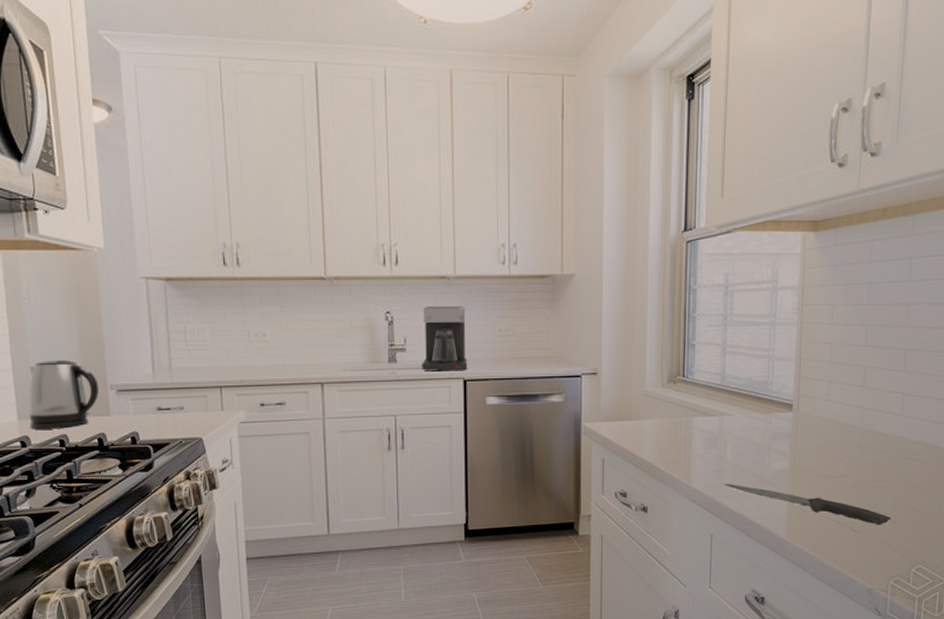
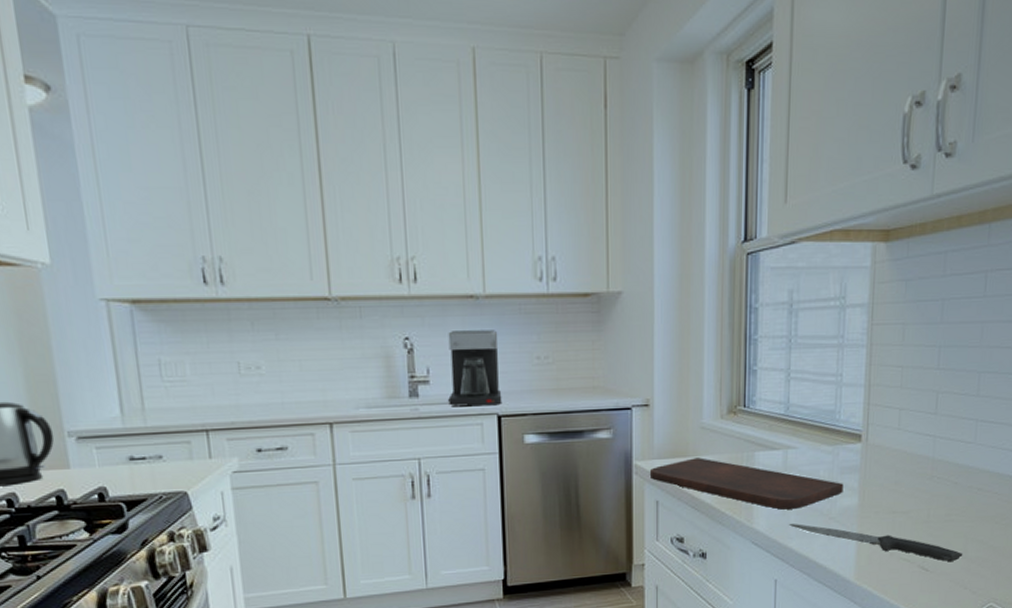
cutting board: none [596,421,776,470] -> present [649,457,844,510]

